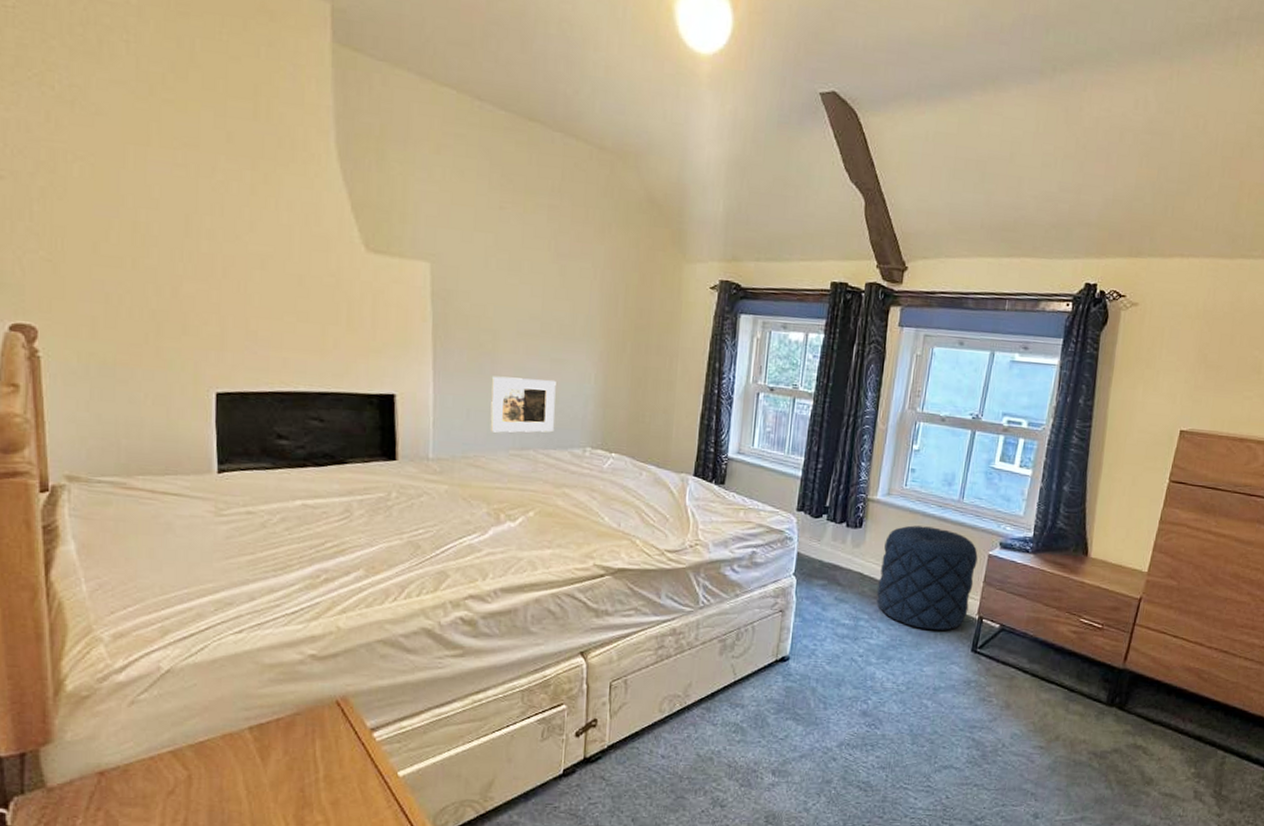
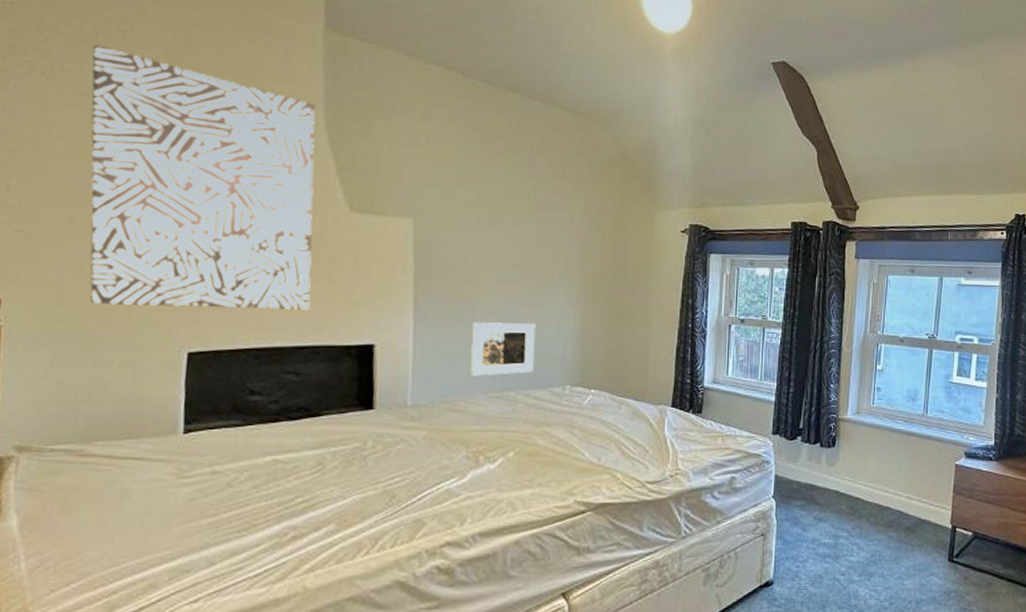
wall art: none [97,57,331,355] -> present [90,45,316,310]
pouf: present [877,525,978,630] -> none [854,441,945,542]

